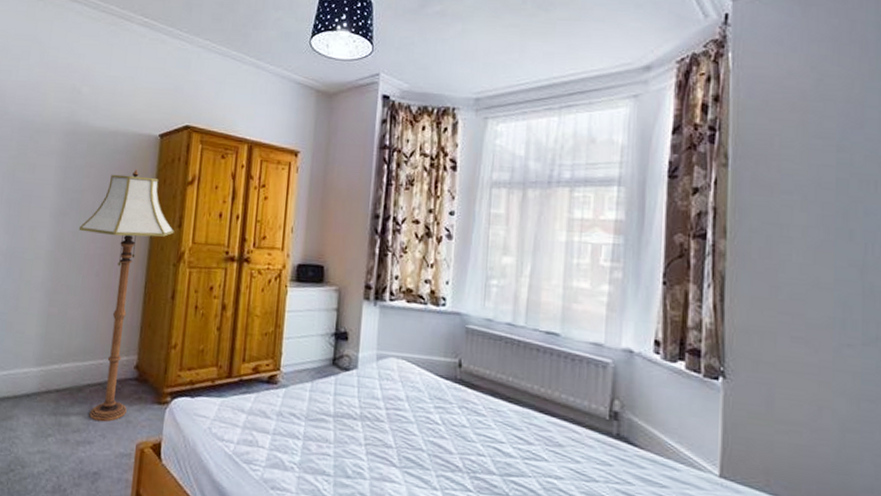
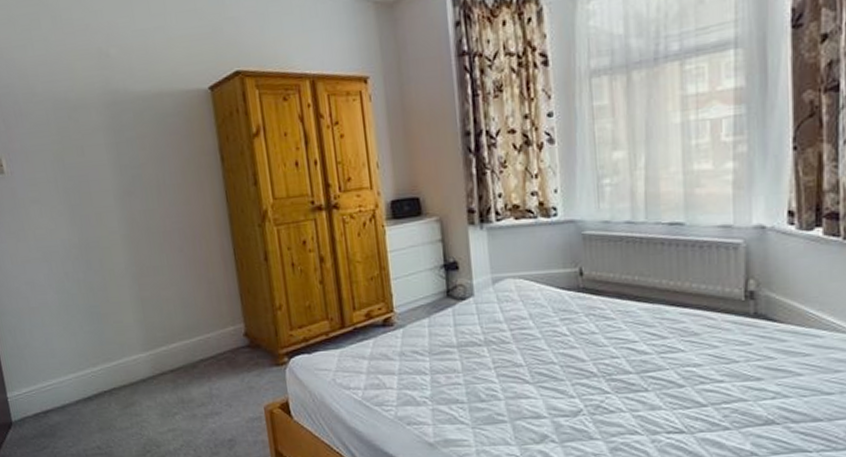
floor lamp: present [78,169,174,423] -> none [148,131,251,393]

